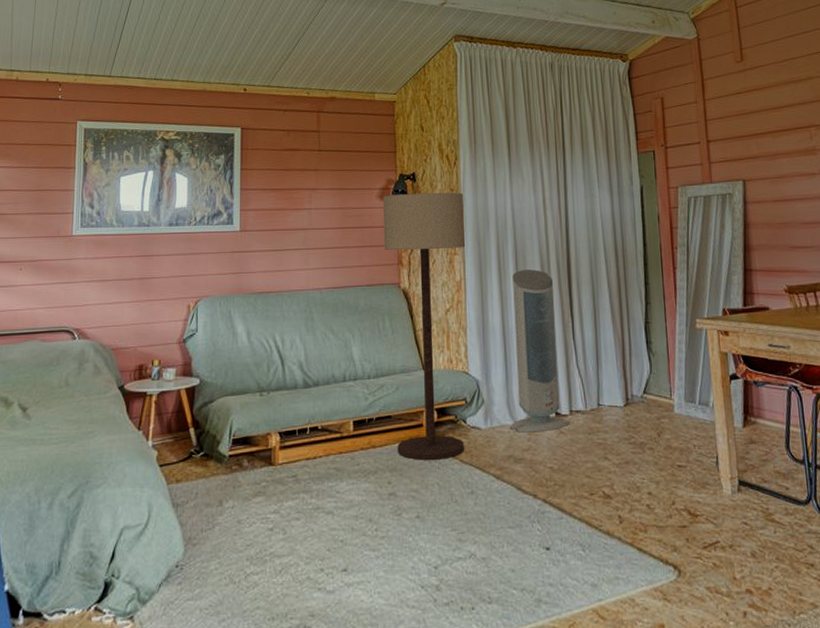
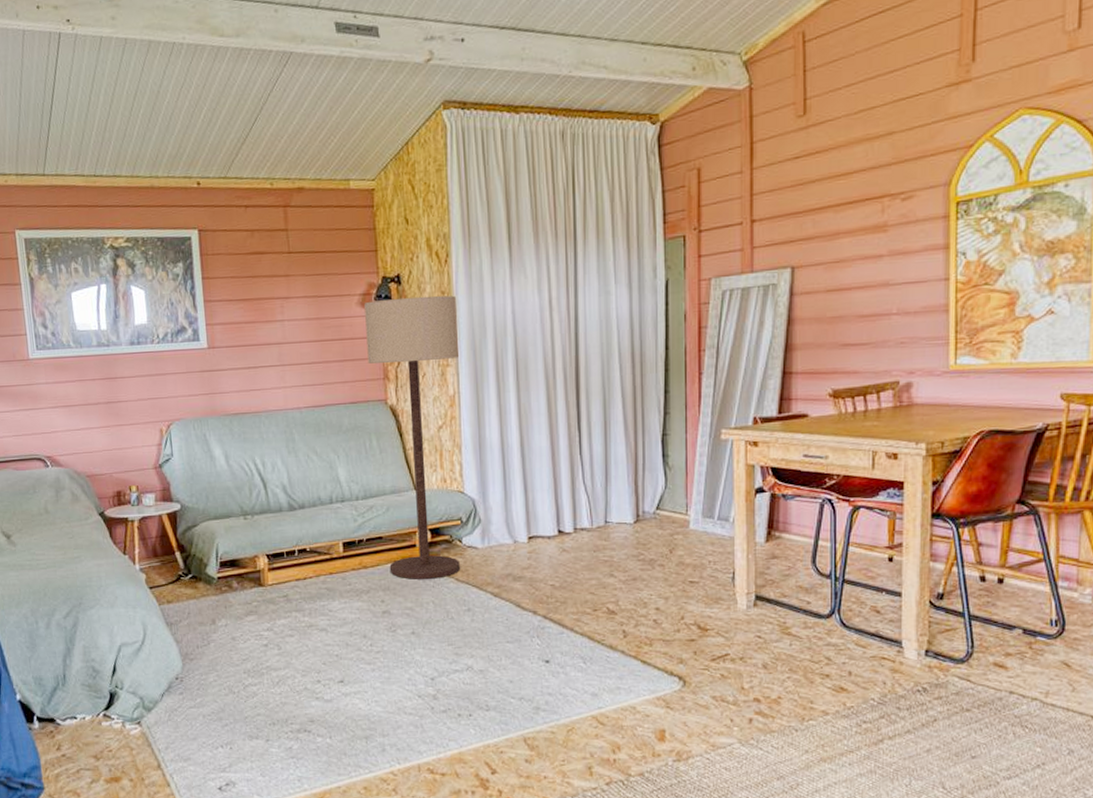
air purifier: present [509,269,571,433] -> none [508,380,575,551]

